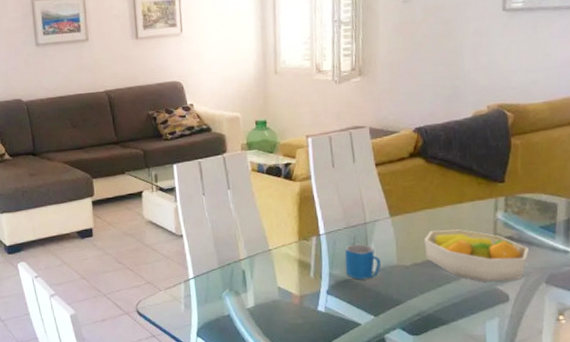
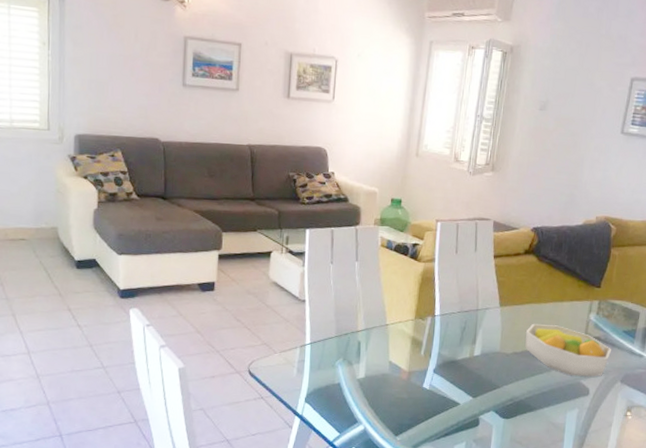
mug: present [345,243,381,279] -> none [453,328,486,362]

